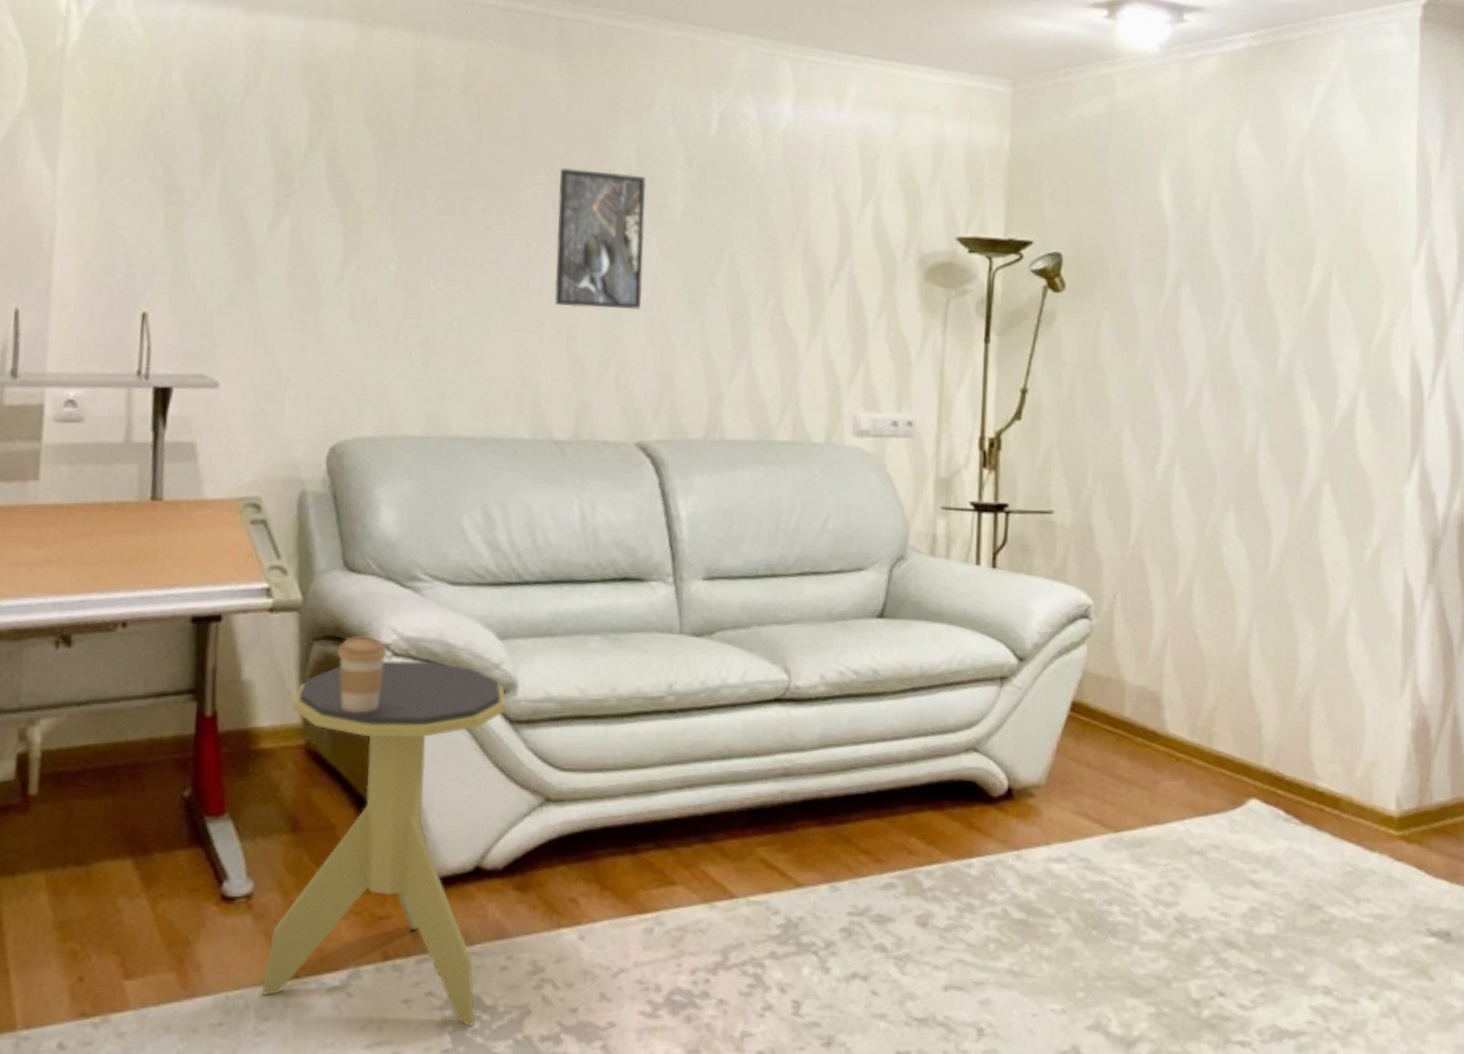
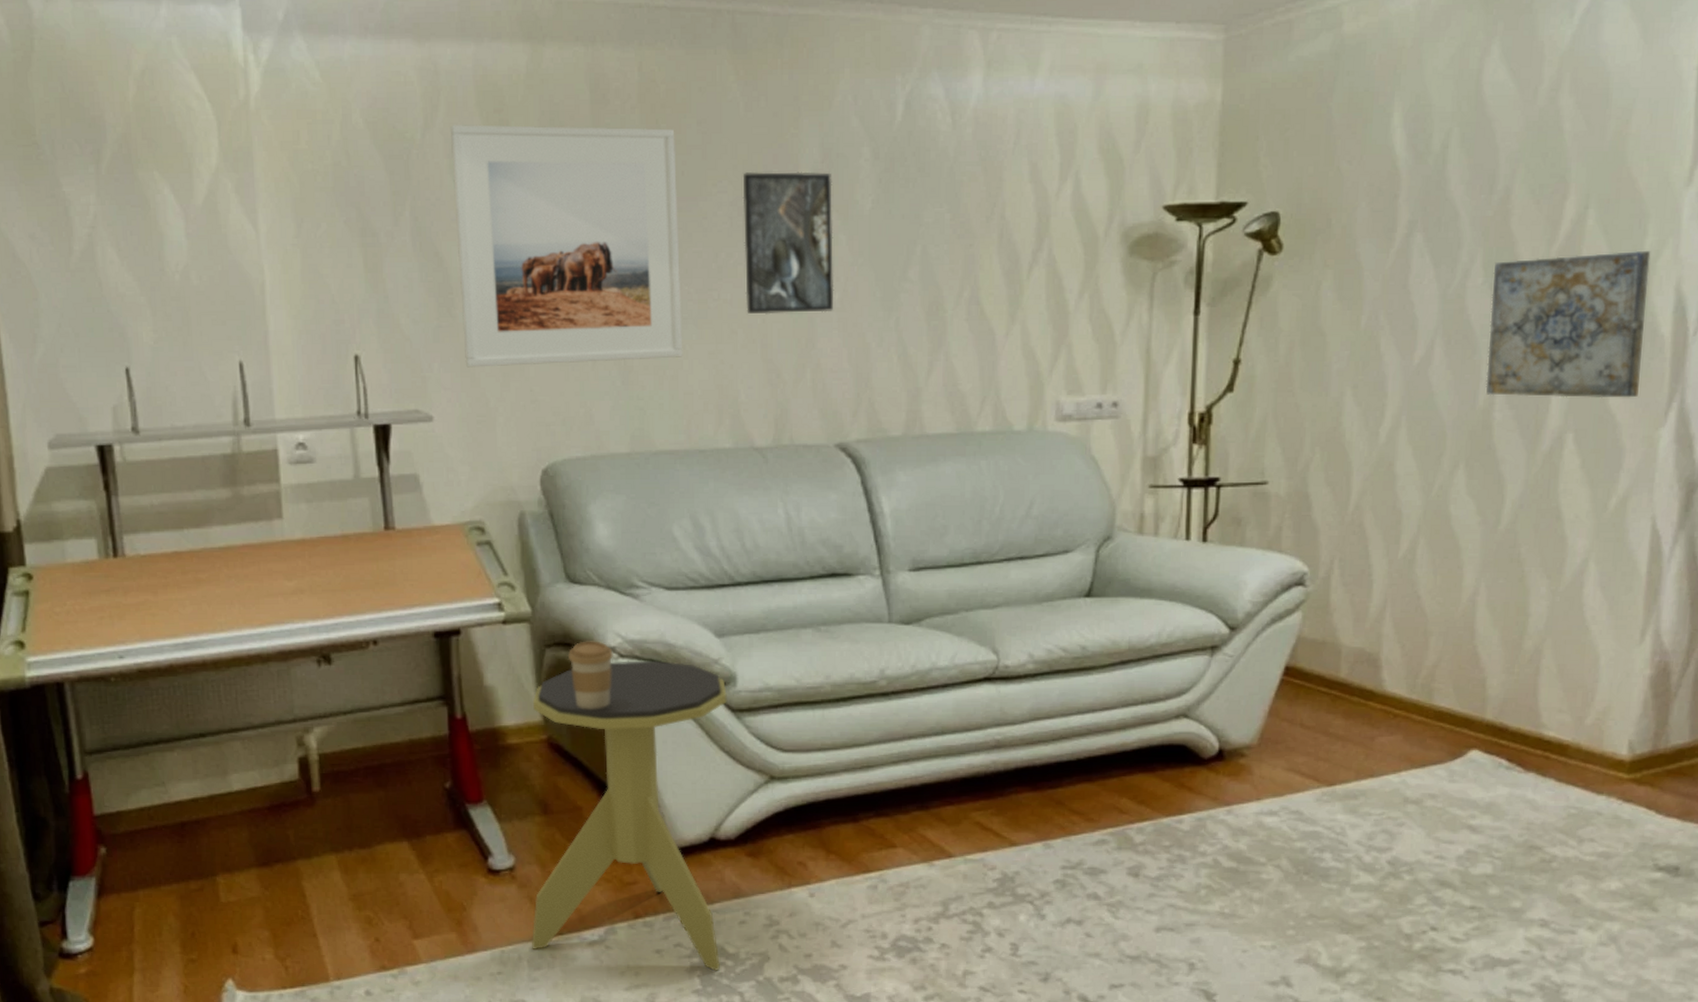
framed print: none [260,94,497,344] -> present [450,124,683,368]
wall art: none [1250,316,1387,454] -> present [1486,251,1651,398]

